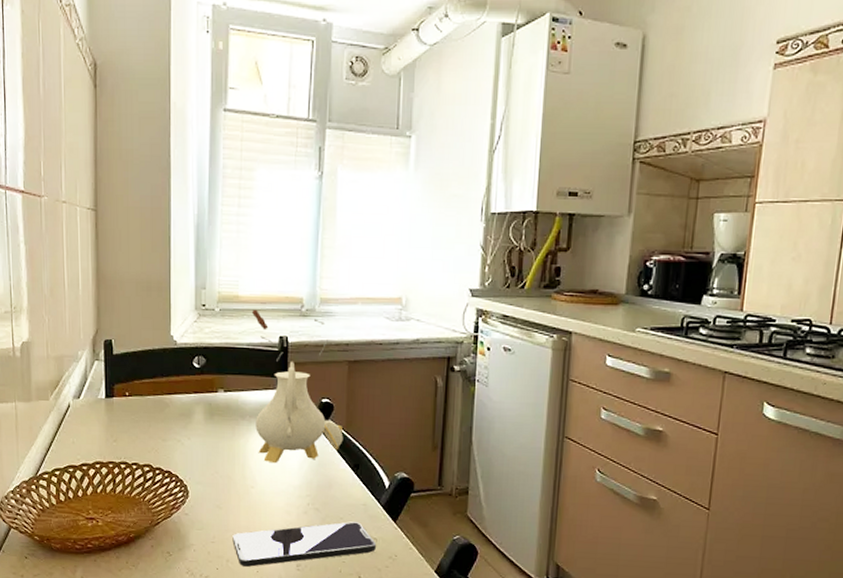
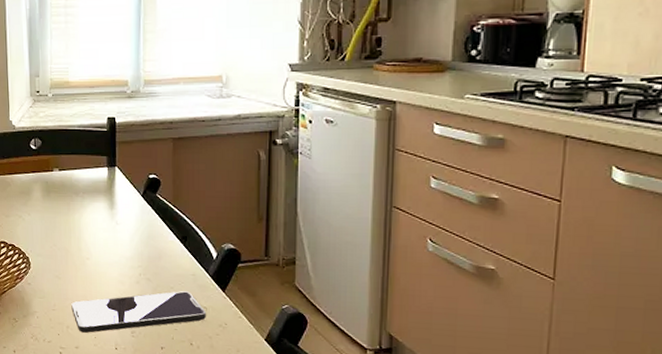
teapot: present [252,304,344,464] -> none [82,86,171,237]

